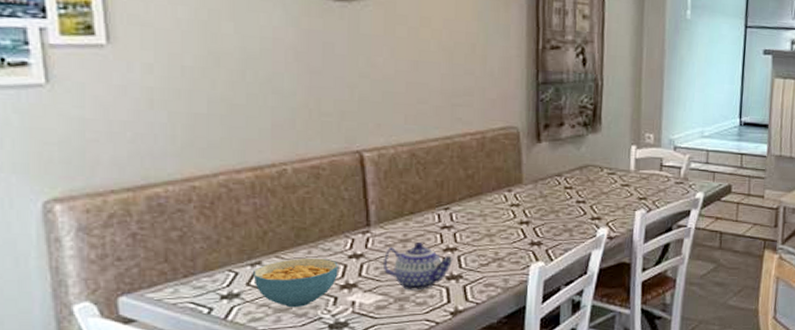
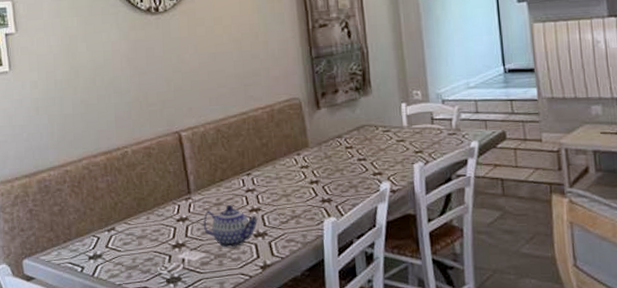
cereal bowl: present [253,257,338,308] -> none [110,222,170,266]

